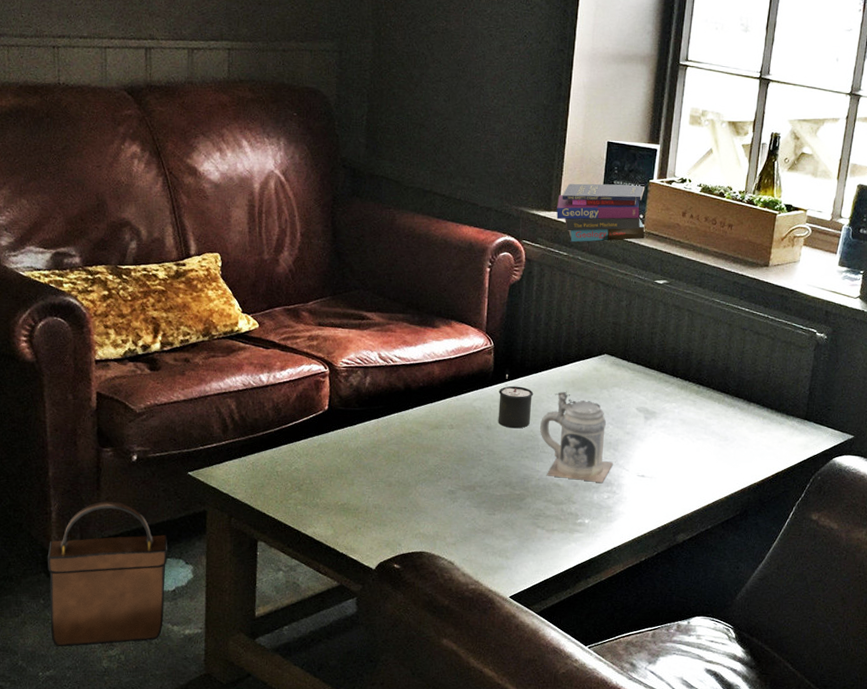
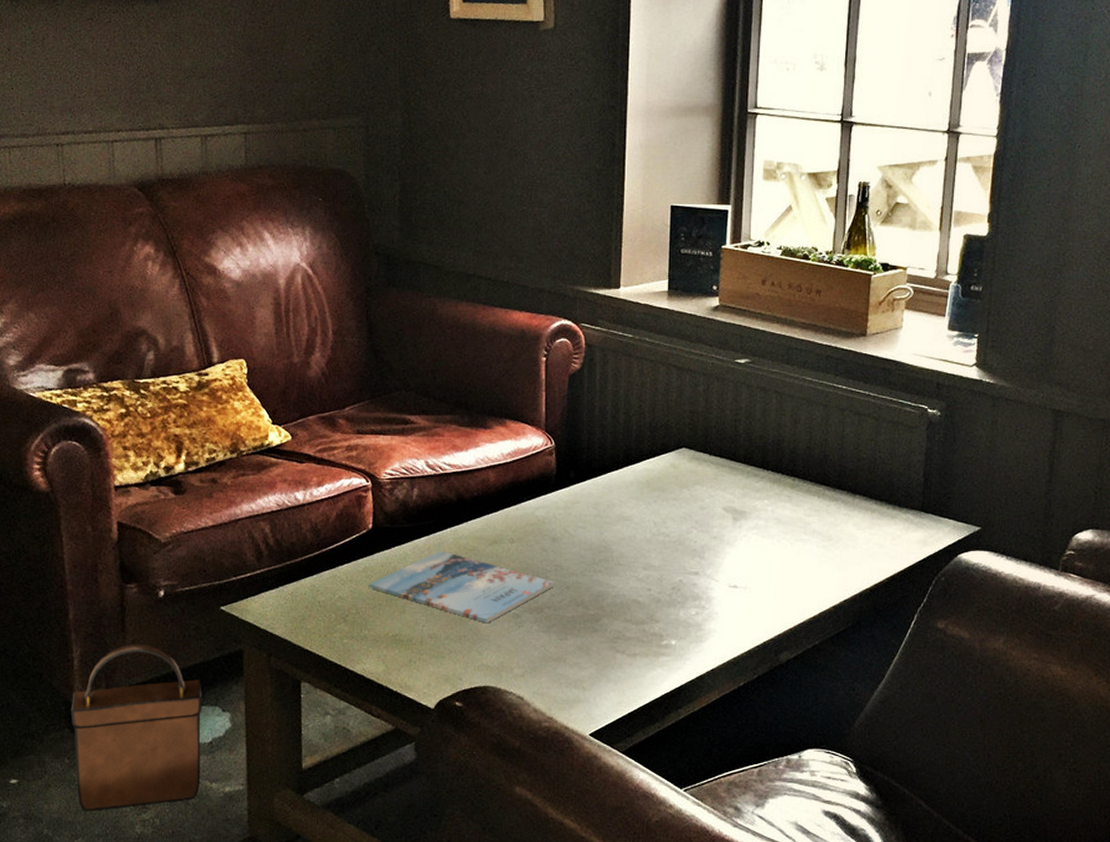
magazine: none [322,432,487,498] -> present [369,551,554,624]
candle: present [498,374,534,429] -> none [563,477,604,539]
beer mug: present [540,391,613,483] -> none [613,493,699,596]
books: present [556,183,645,242] -> none [618,251,720,322]

